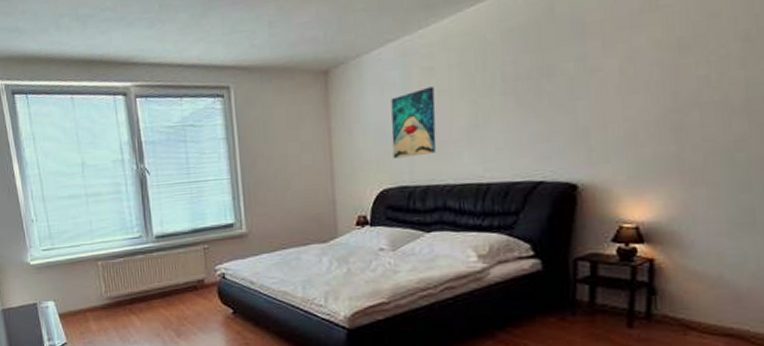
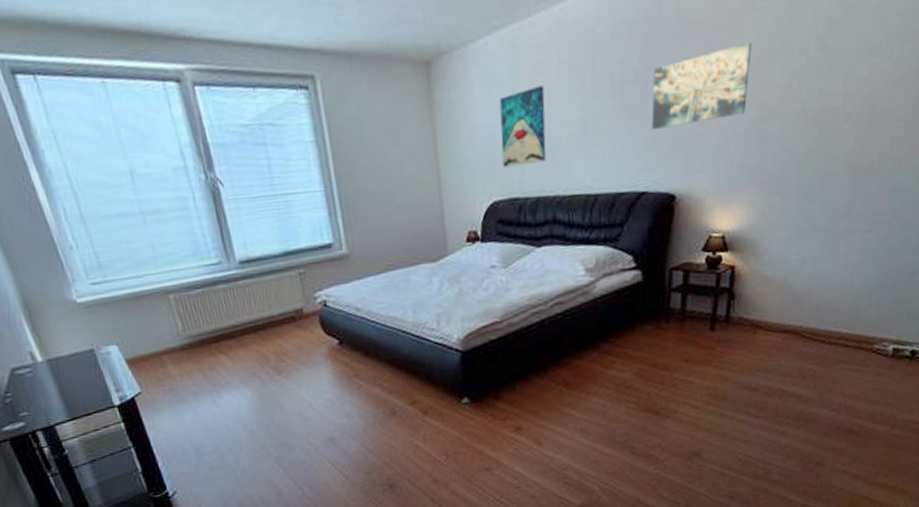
wall art: none [547,37,659,123] -> present [651,42,752,131]

